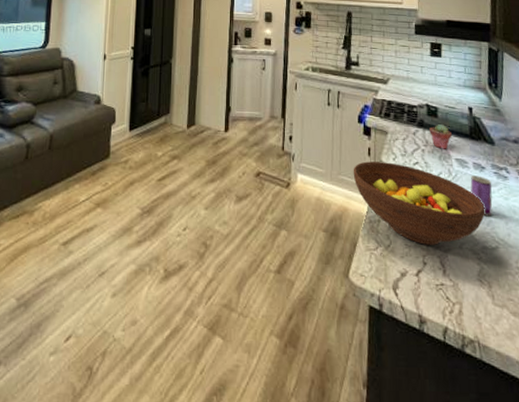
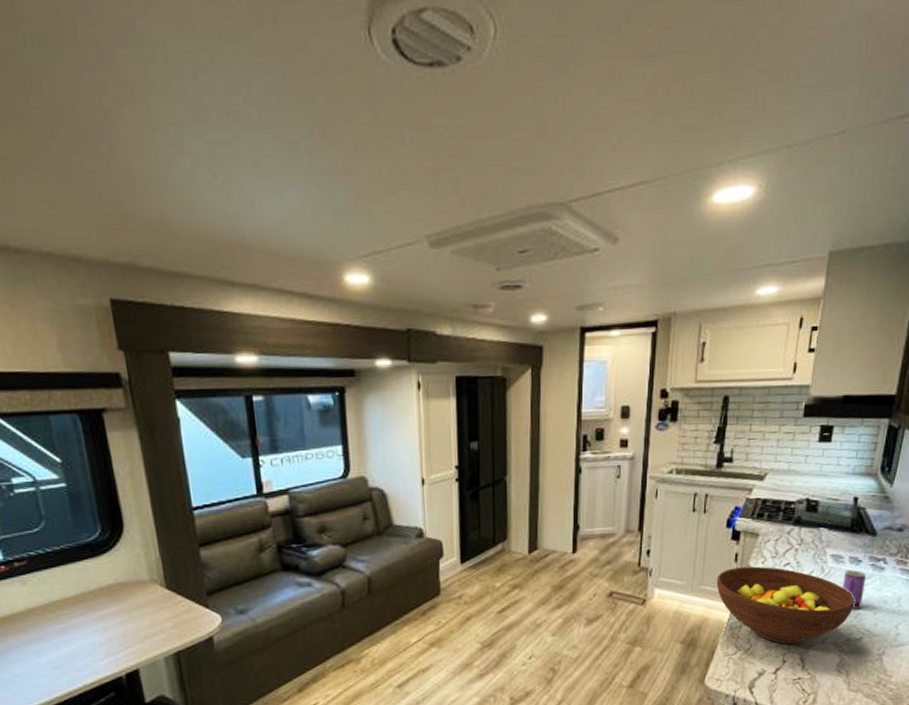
potted succulent: present [429,124,452,149] -> none [806,519,831,546]

